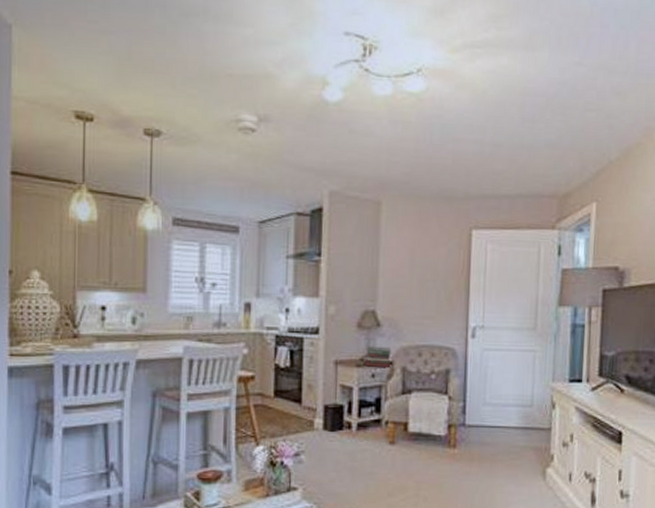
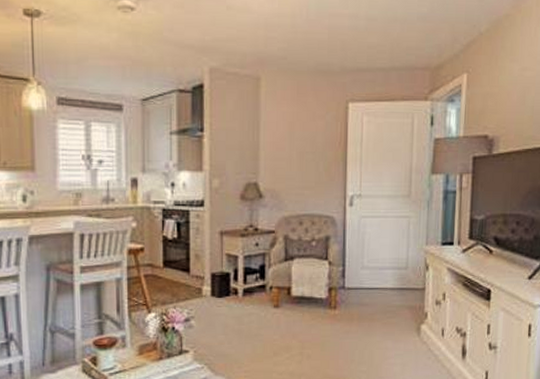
books: present [365,346,391,368] -> none [249,217,274,237]

